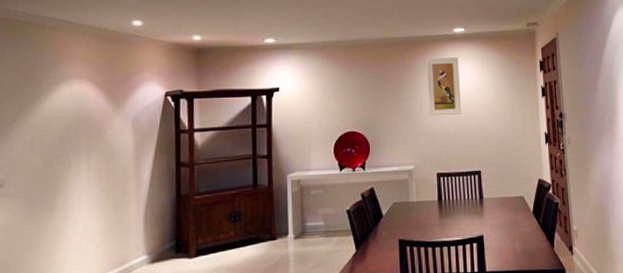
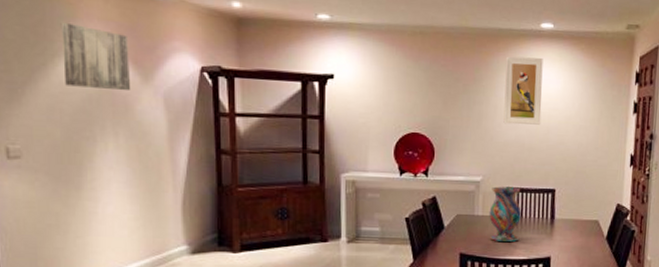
wall art: none [47,66,105,119] -> present [60,22,131,91]
vase: none [423,172,452,225] -> present [489,186,521,242]

